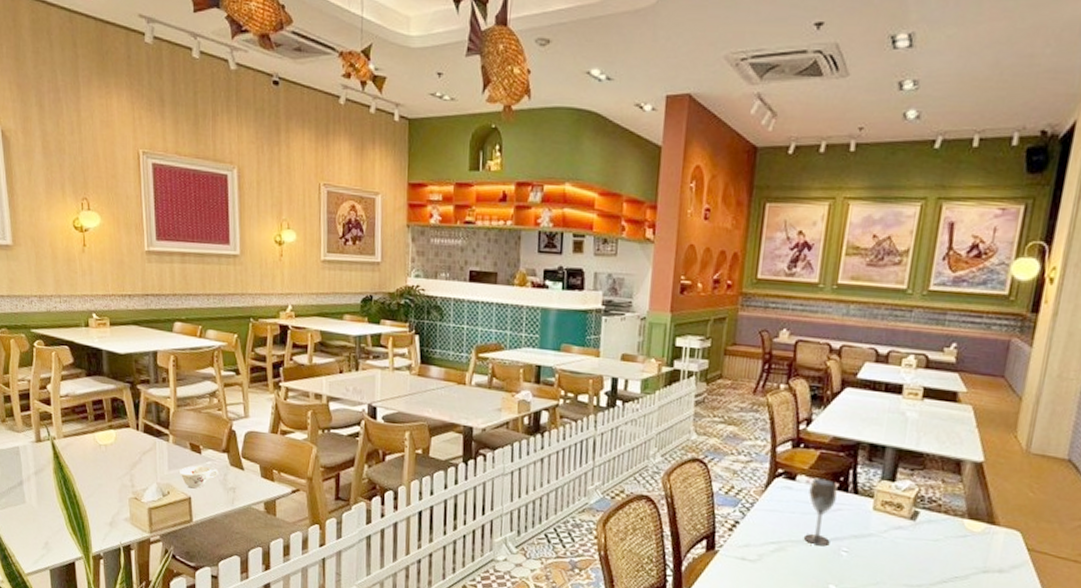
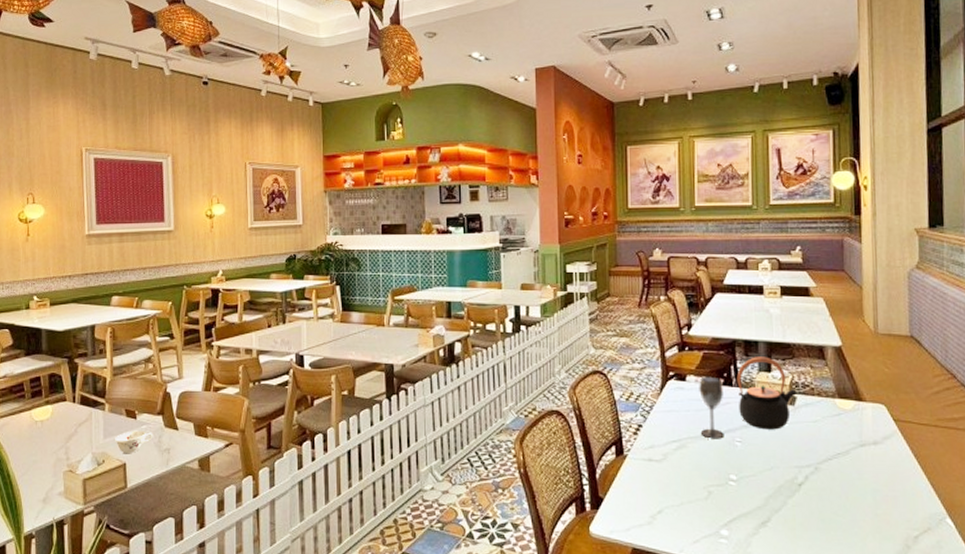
teapot: none [850,463,923,544] -> present [737,357,798,430]

